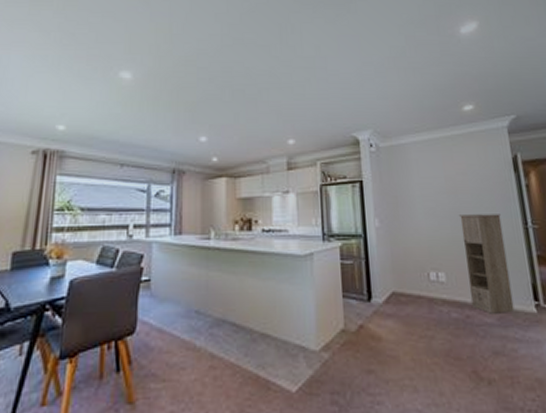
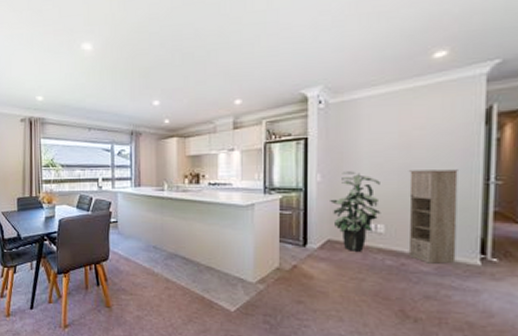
indoor plant: none [390,216,440,304] -> present [330,171,381,251]

